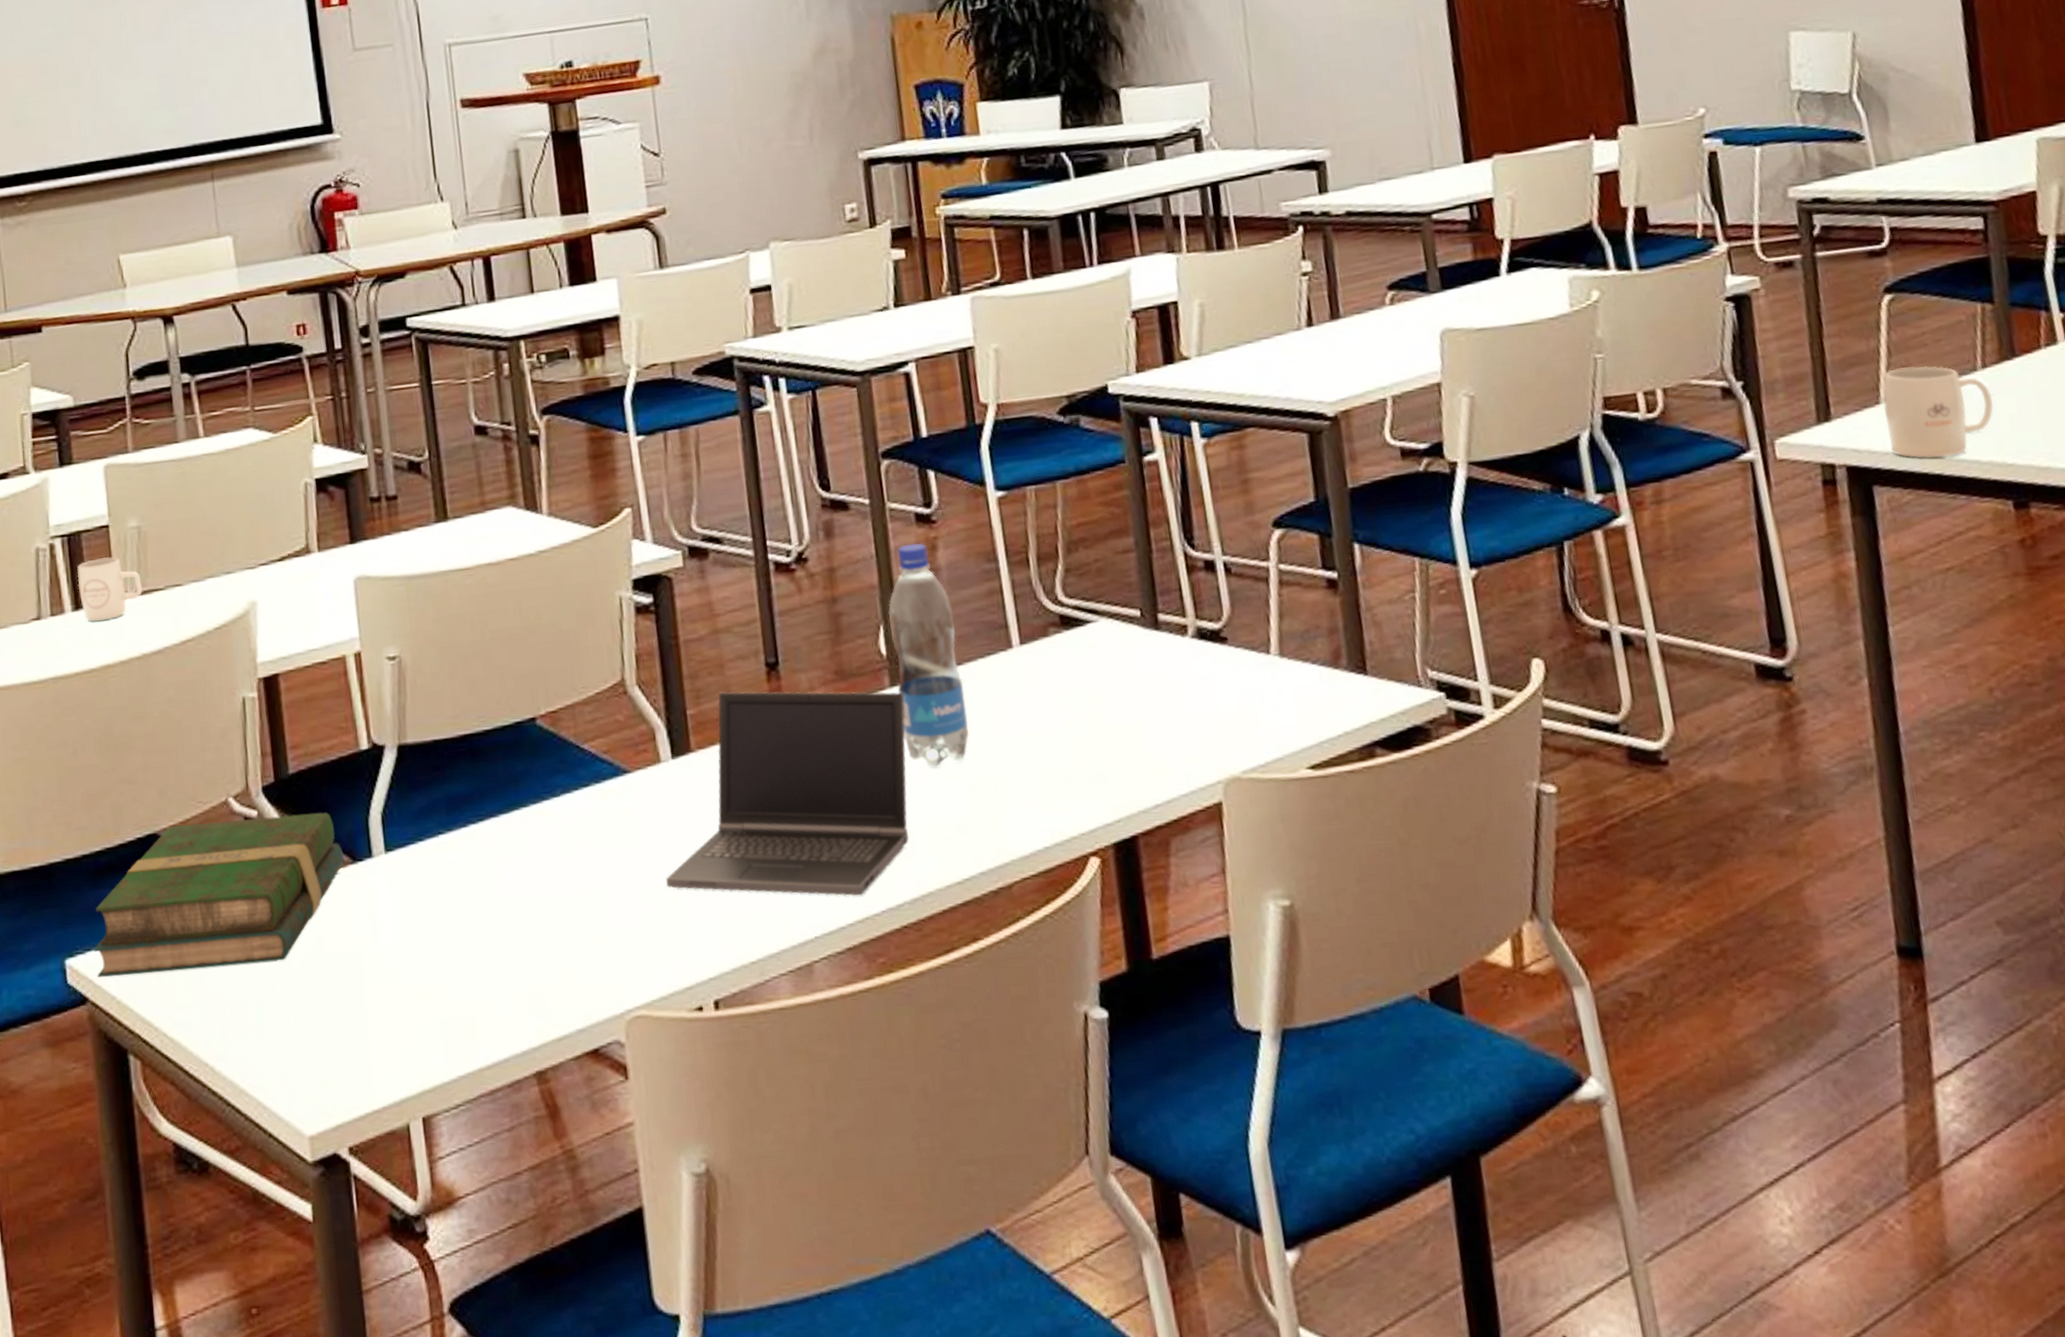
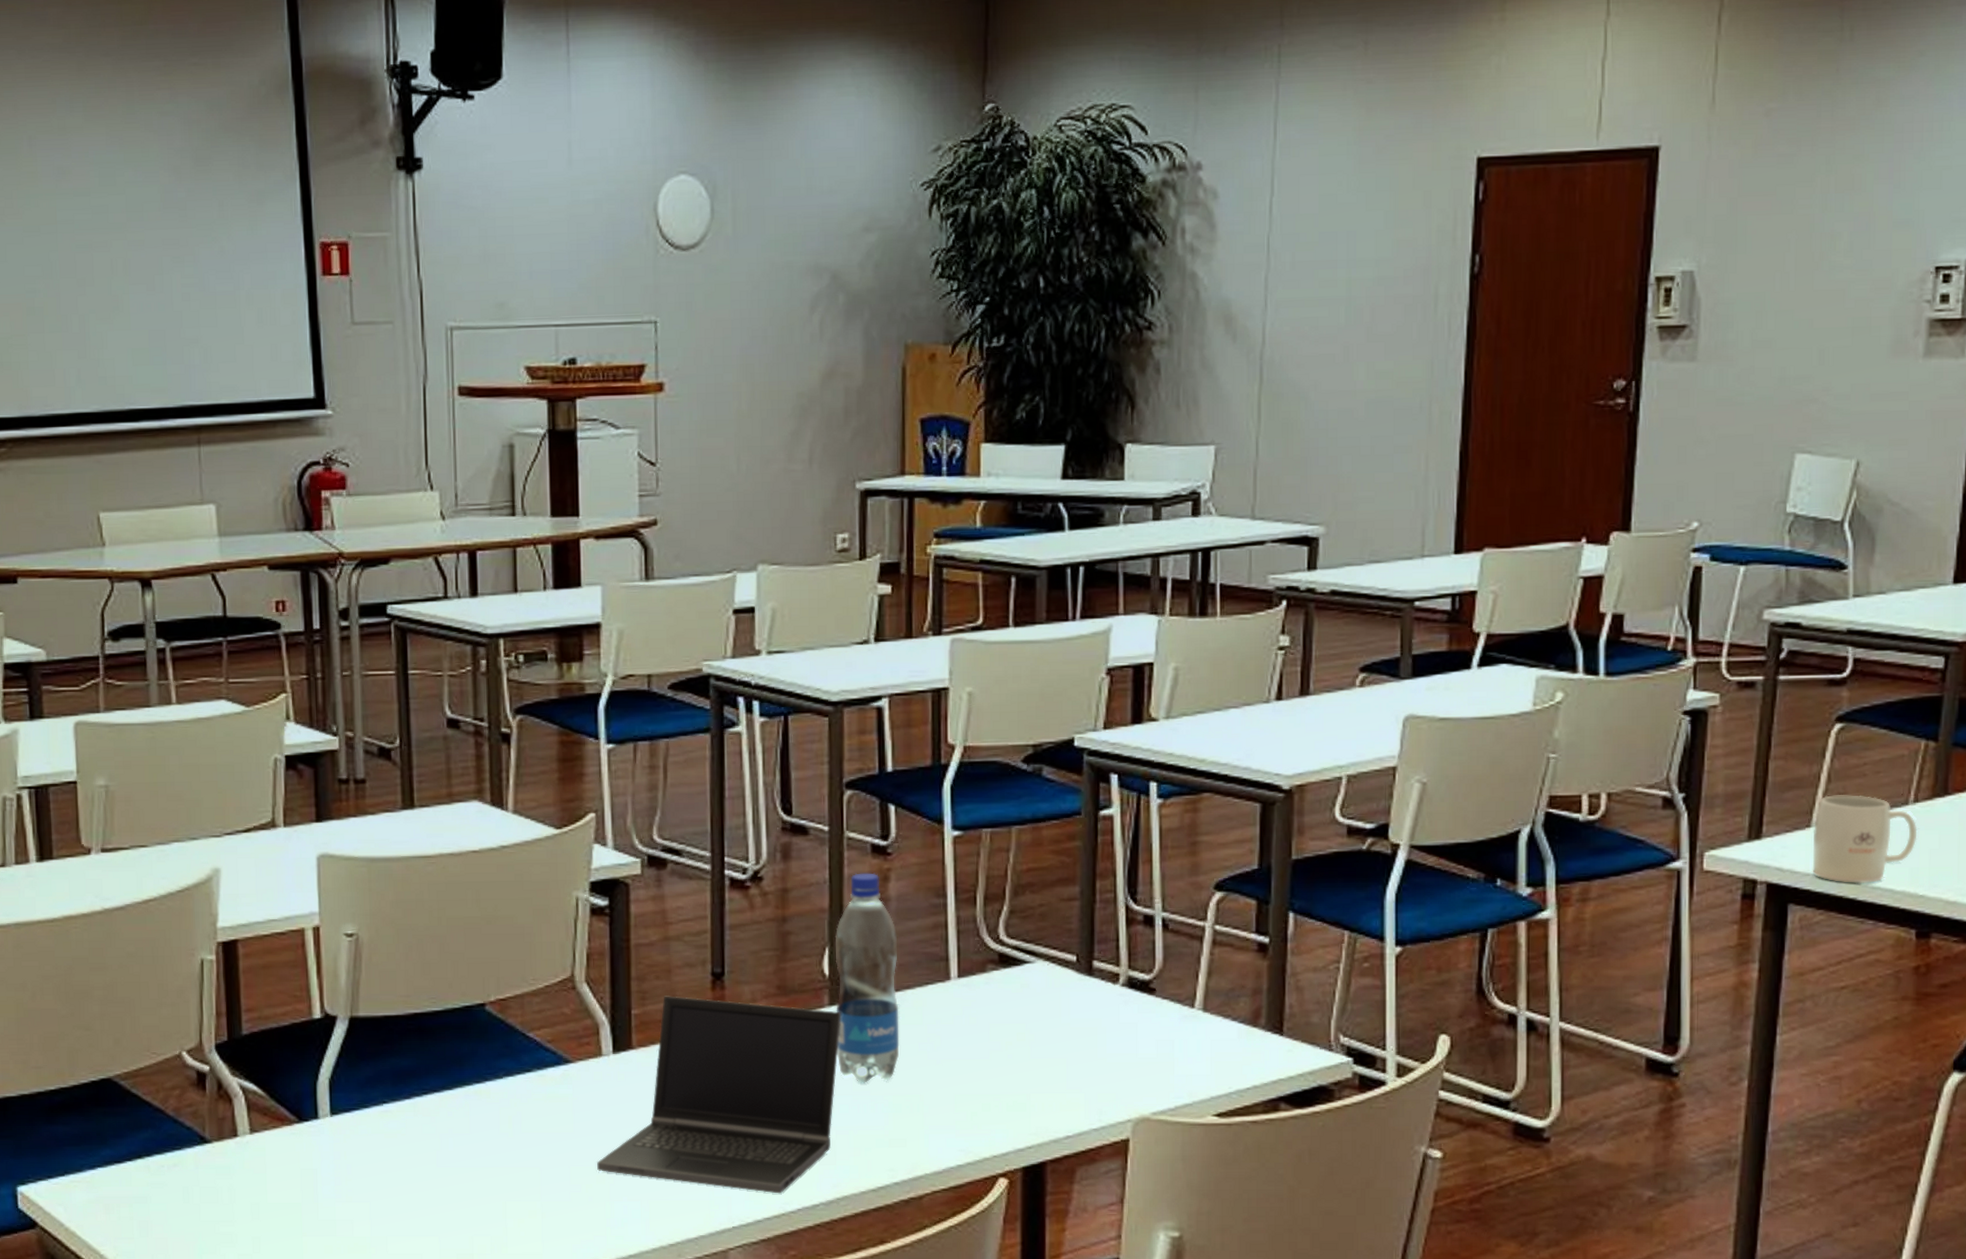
mug: present [77,557,143,621] -> none [43,813,108,874]
book: present [94,812,344,978] -> none [45,1072,291,1206]

